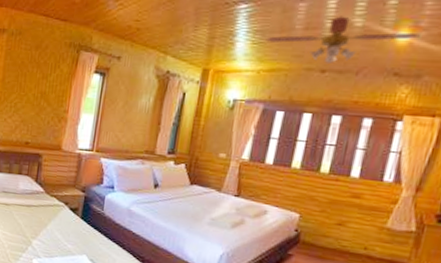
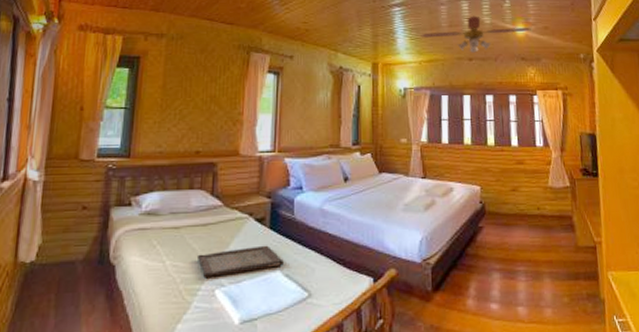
serving tray: none [20,228,90,252] -> present [196,245,284,277]

